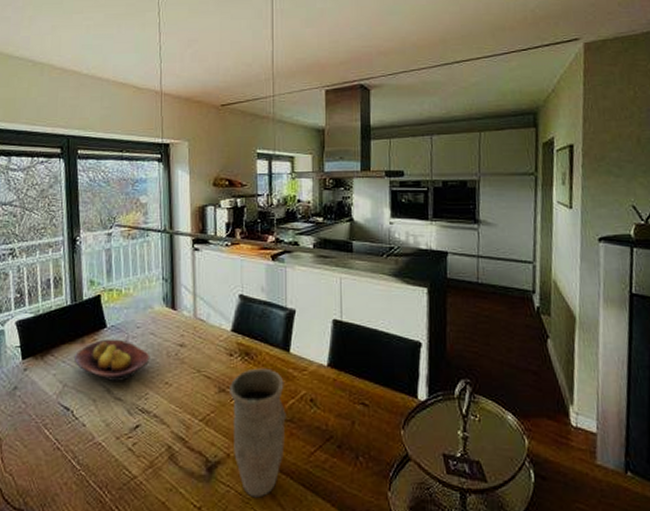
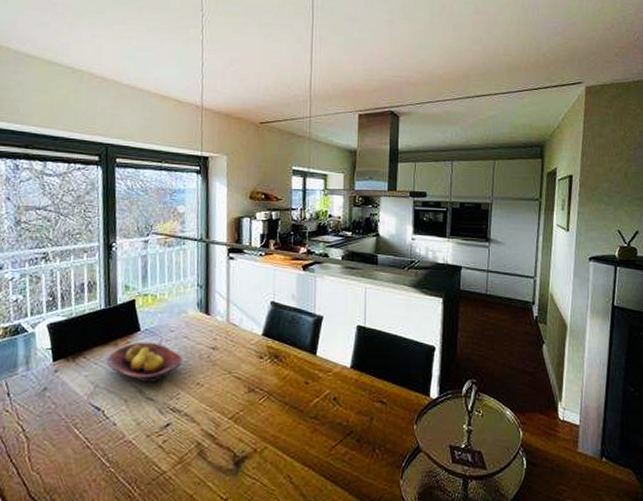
vase: present [230,368,286,498] -> none [259,370,311,489]

